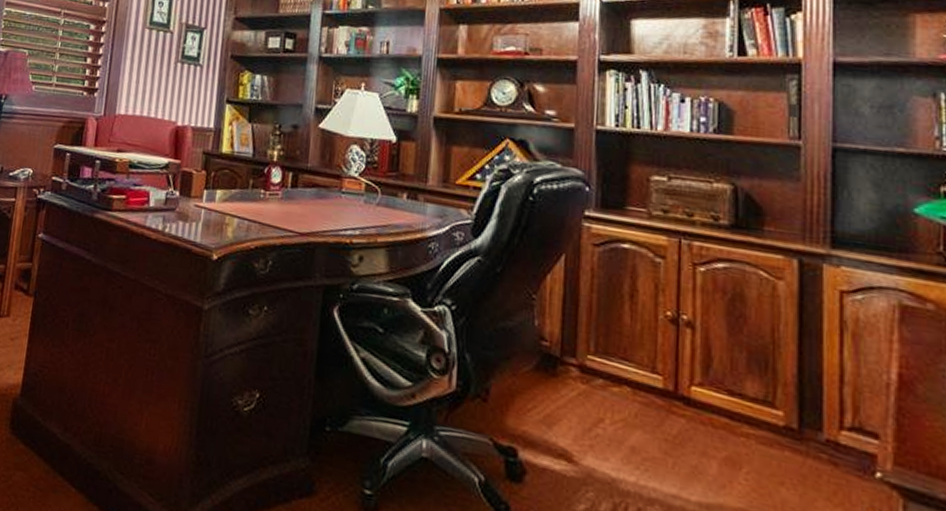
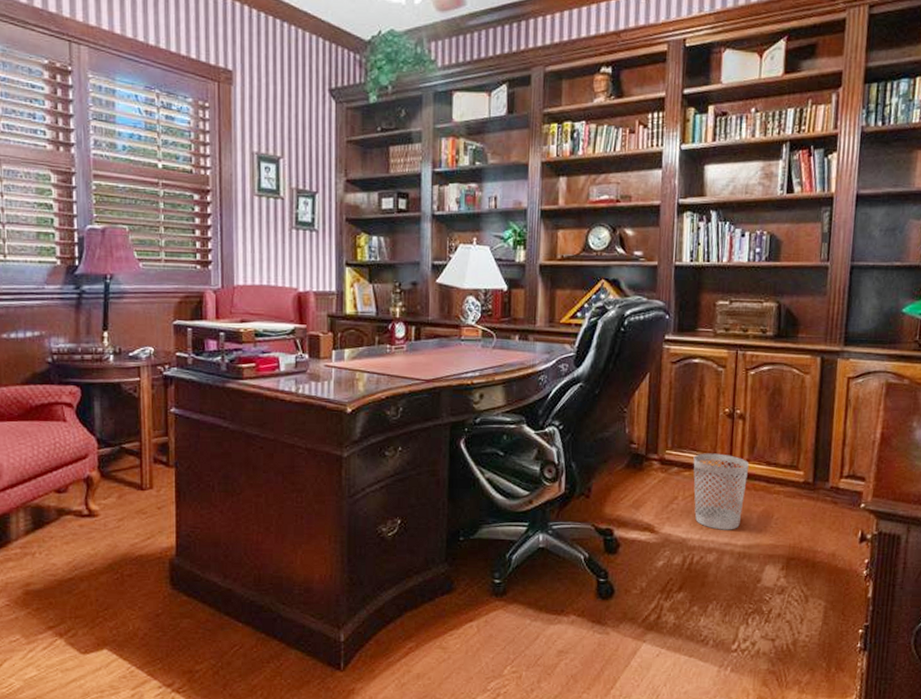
wastebasket: none [624,365,704,478] -> present [693,453,750,530]

